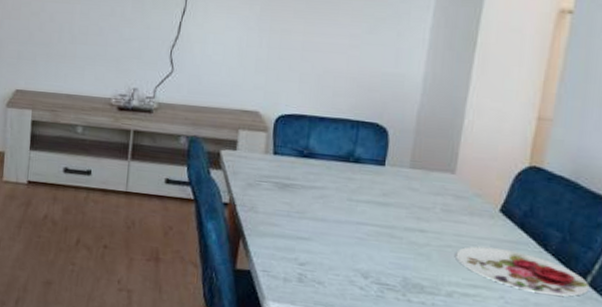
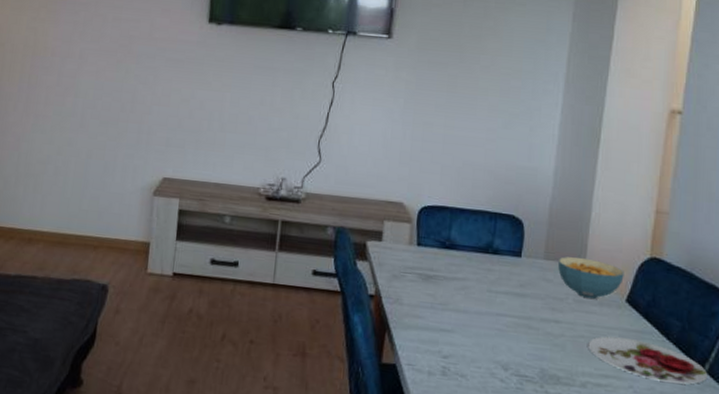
cereal bowl: none [425,165,499,208] -> present [558,256,624,299]

